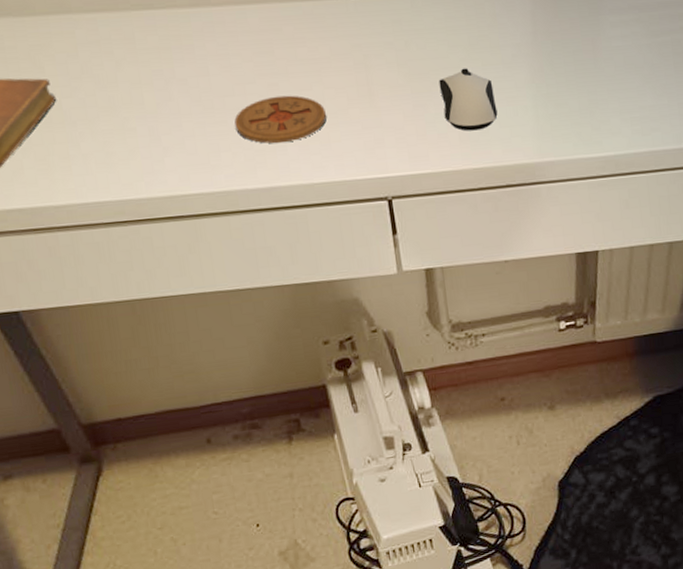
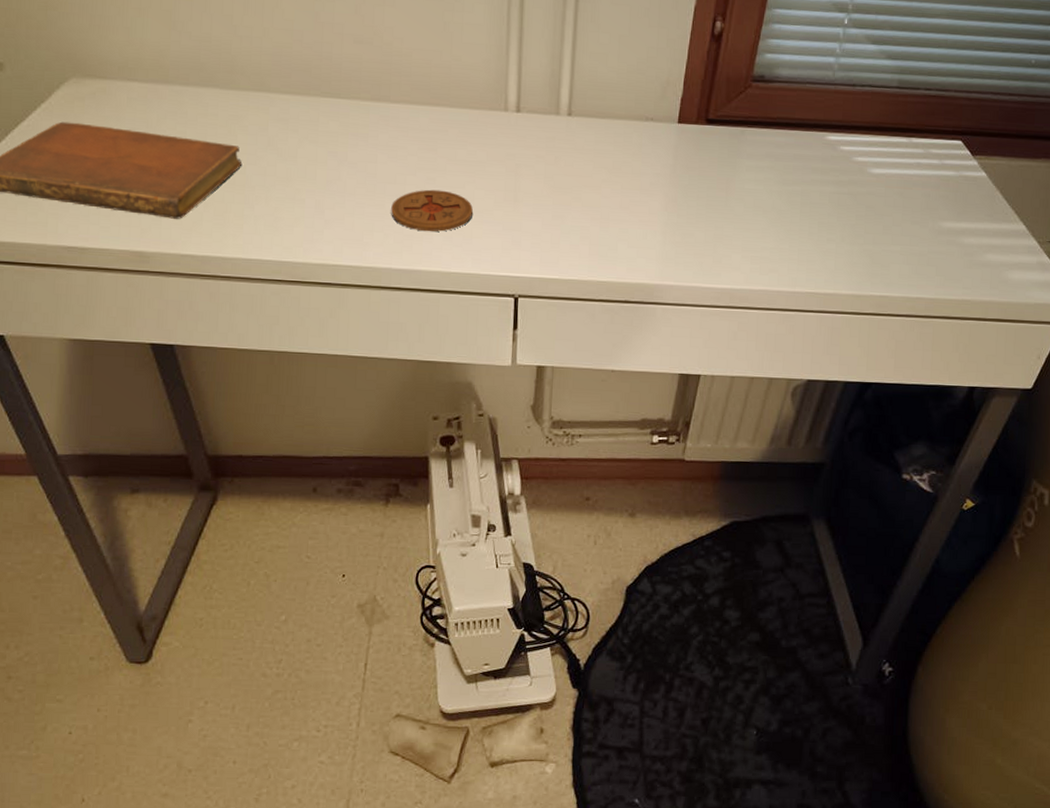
computer mouse: present [438,68,498,131] -> none [579,188,628,247]

